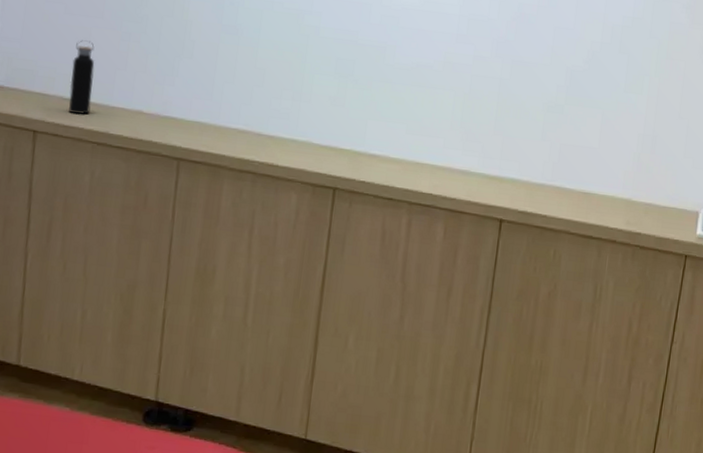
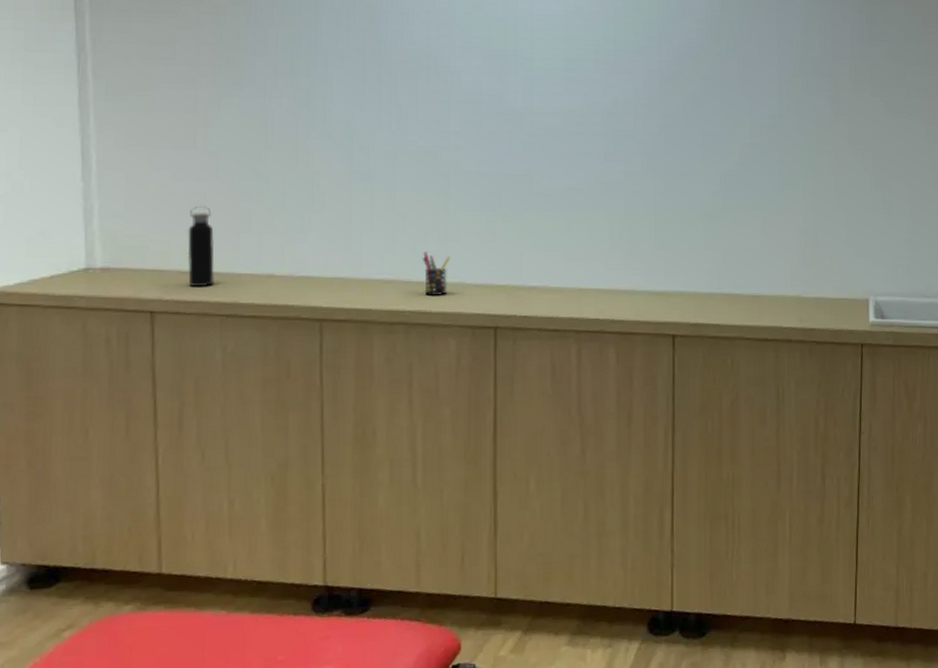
pen holder: none [274,108,301,151] -> present [422,252,450,297]

